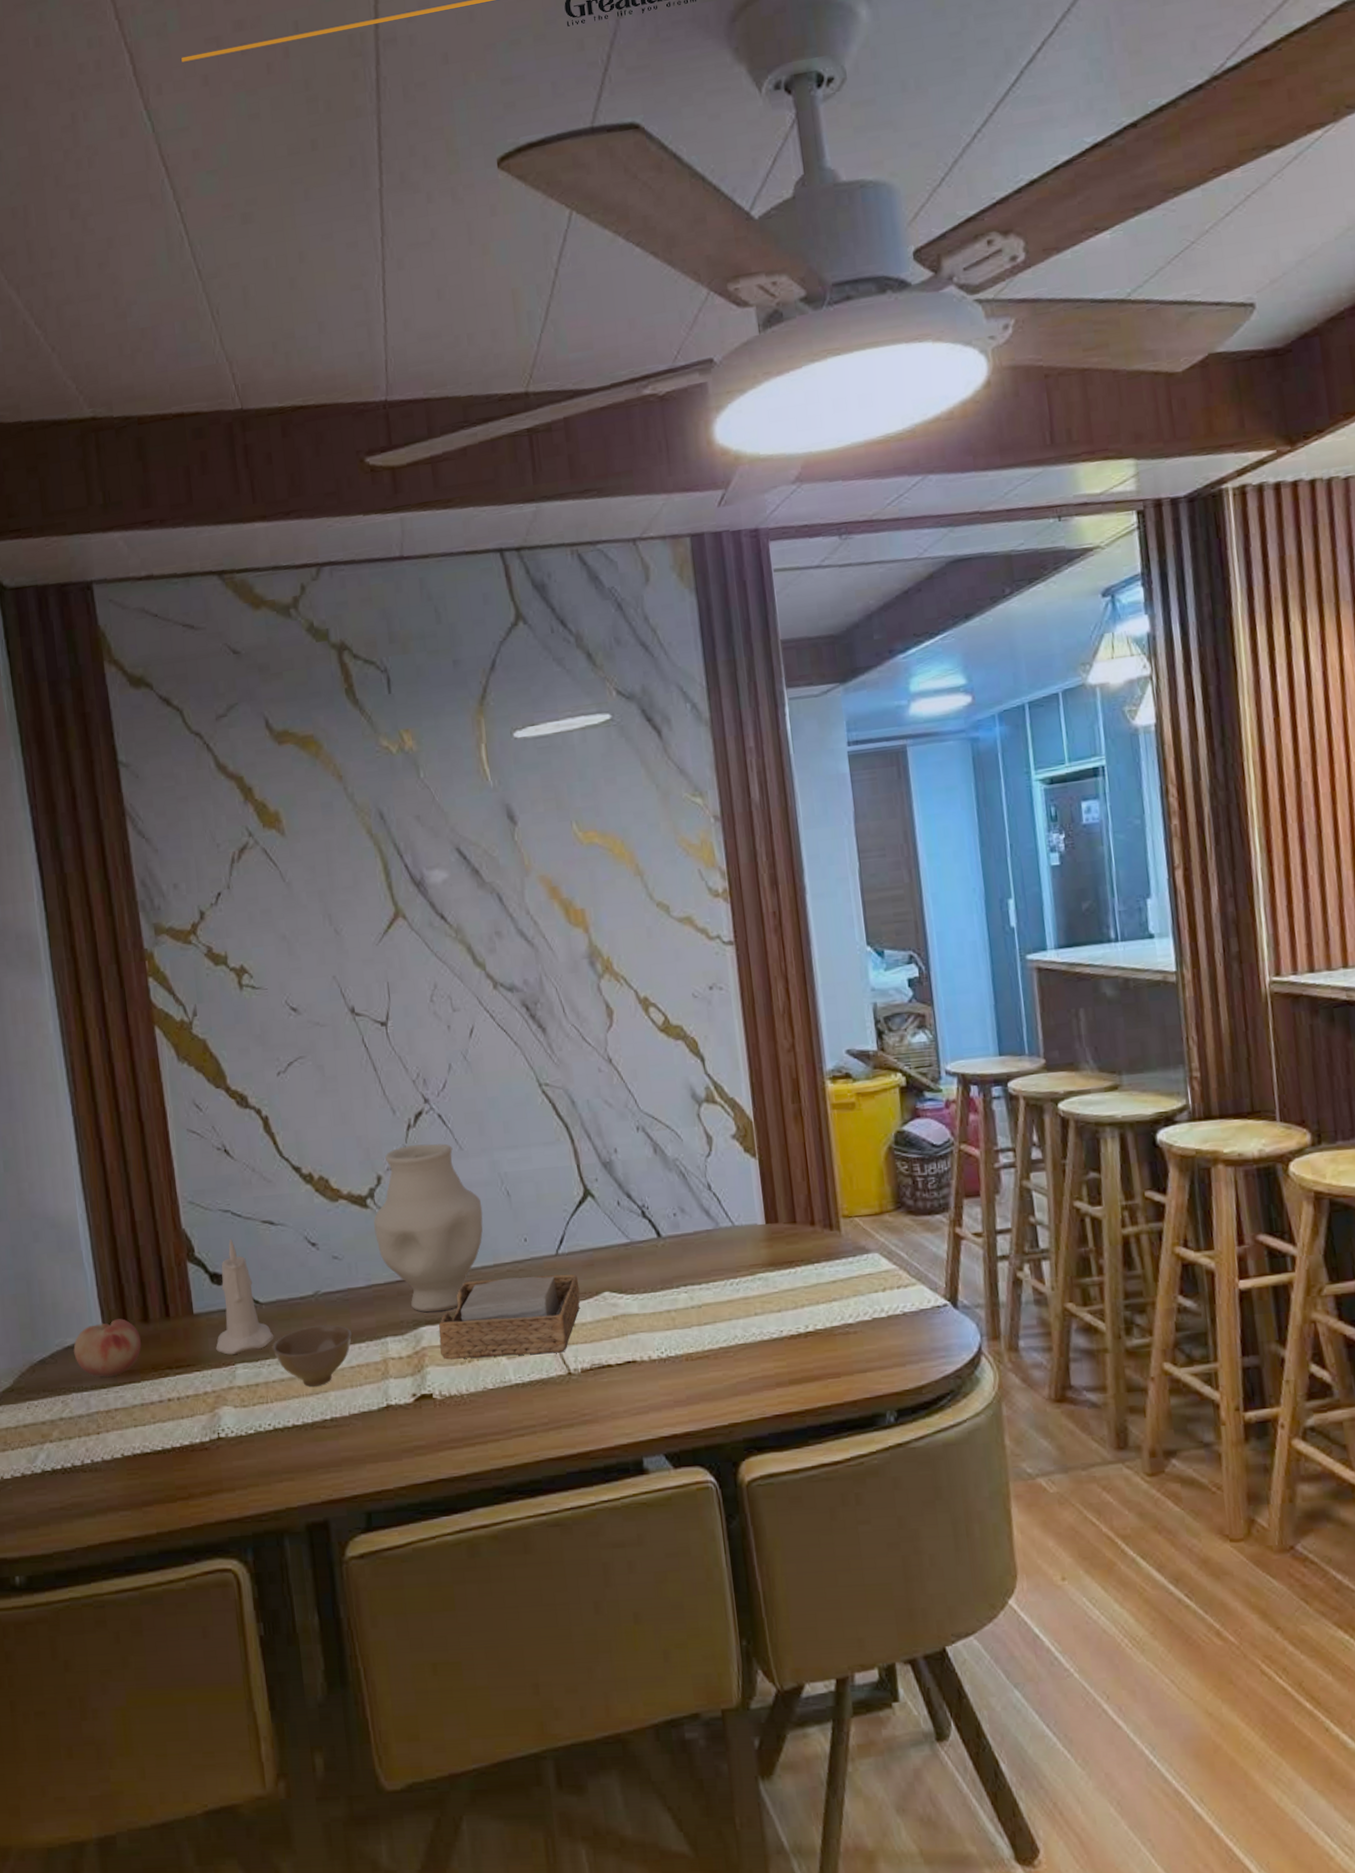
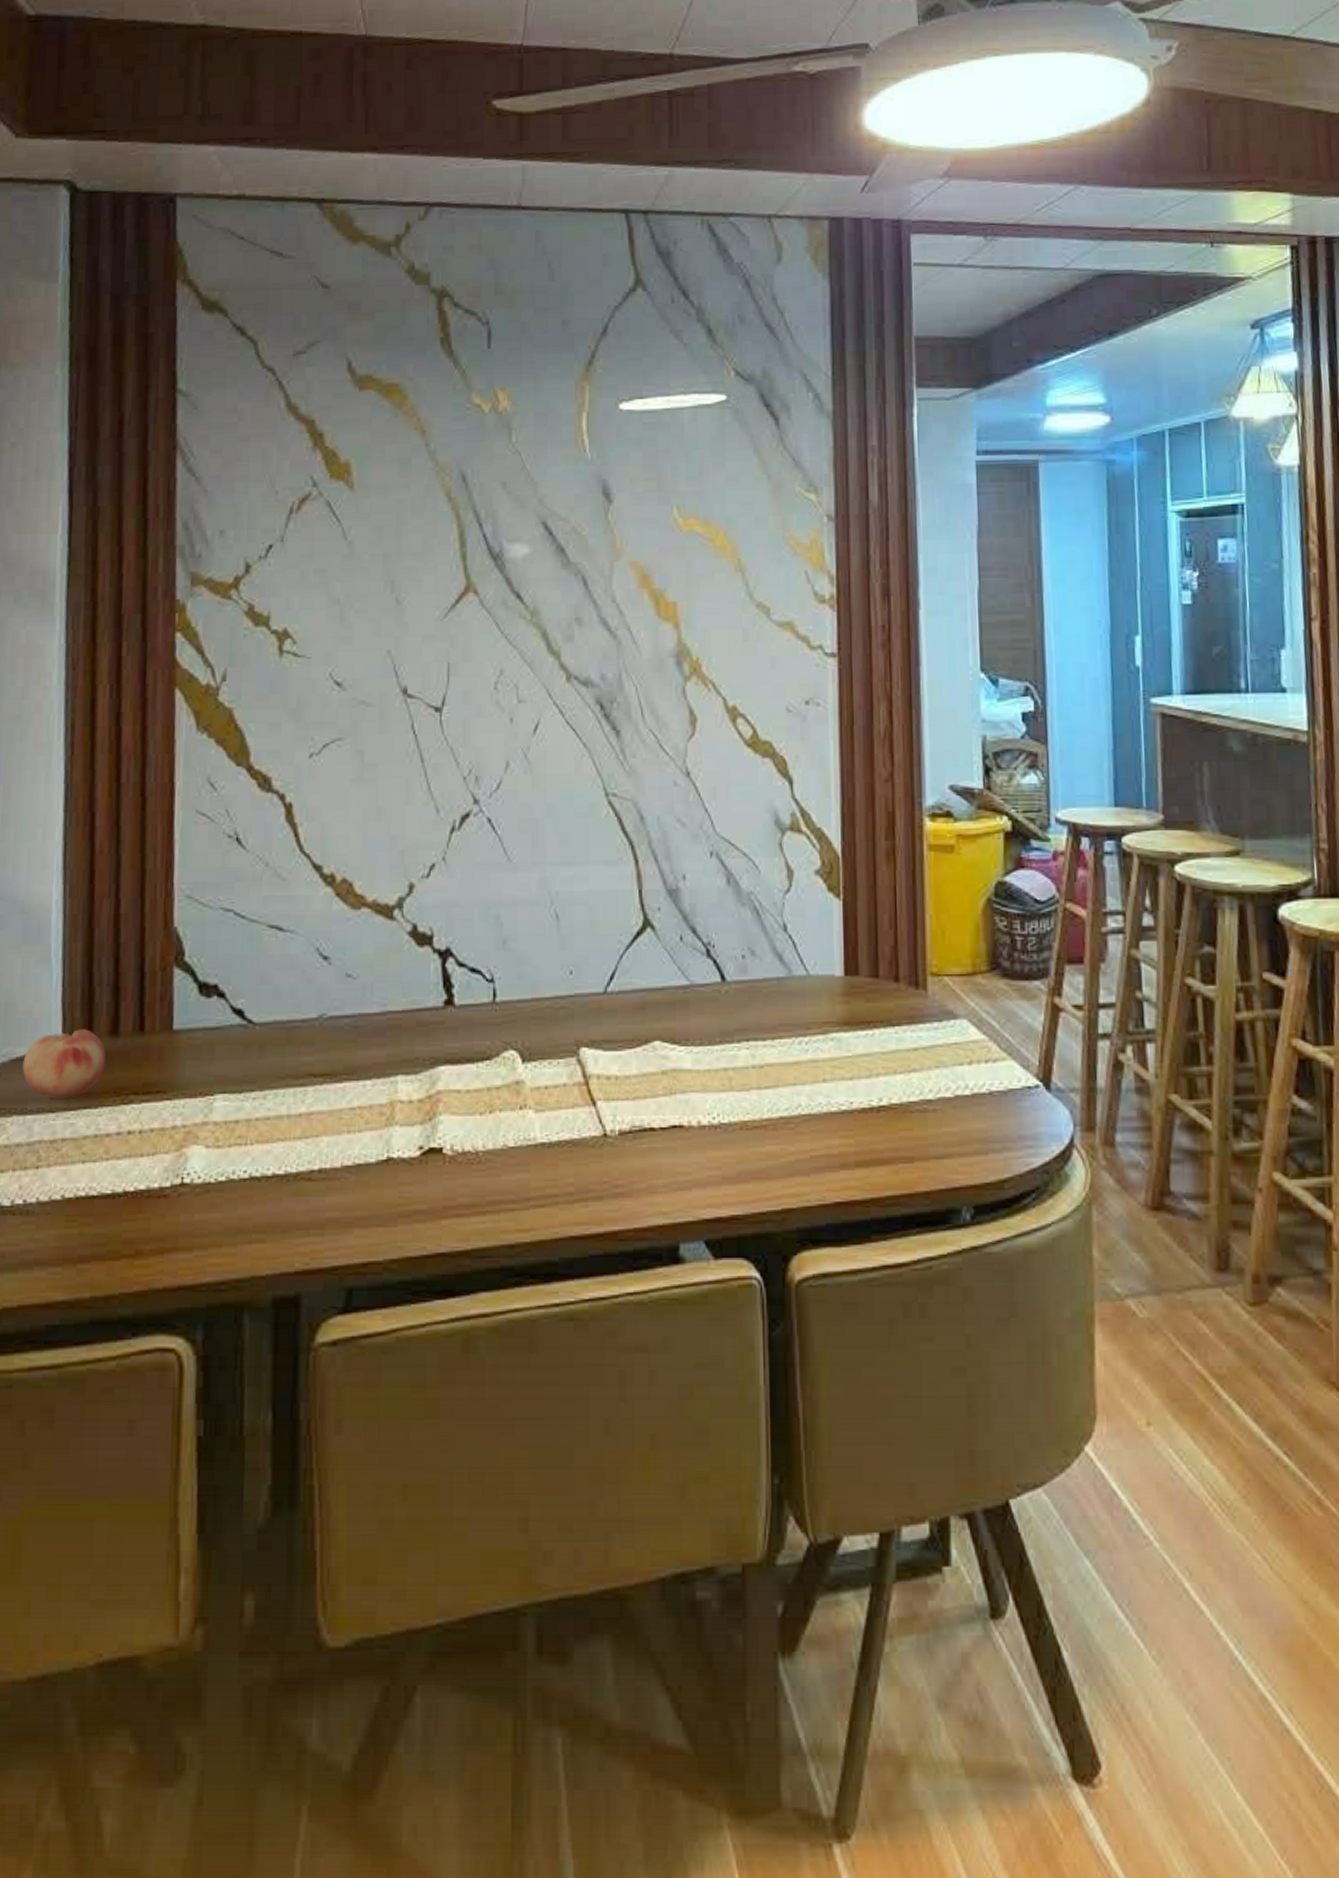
candle: present [216,1239,274,1355] -> none [194,943,265,1083]
bowl: present [272,1325,353,1387] -> none [260,1055,358,1129]
vase: present [373,1143,483,1313] -> none [399,851,526,1050]
napkin holder: present [438,1274,580,1360] -> none [458,1015,627,1110]

